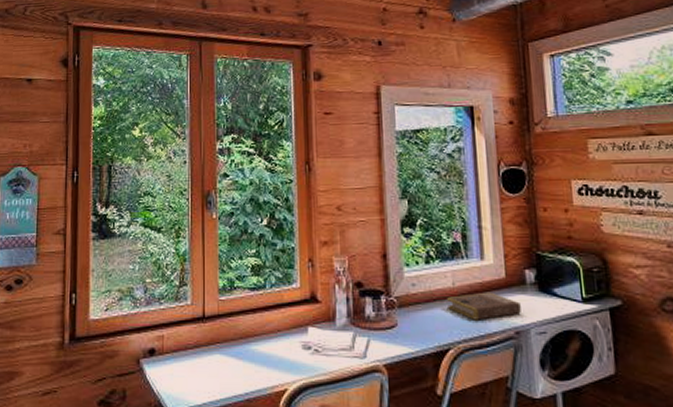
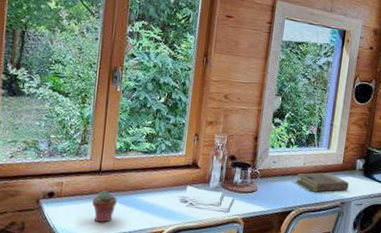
potted succulent: none [198,341,227,383] -> present [92,190,117,222]

